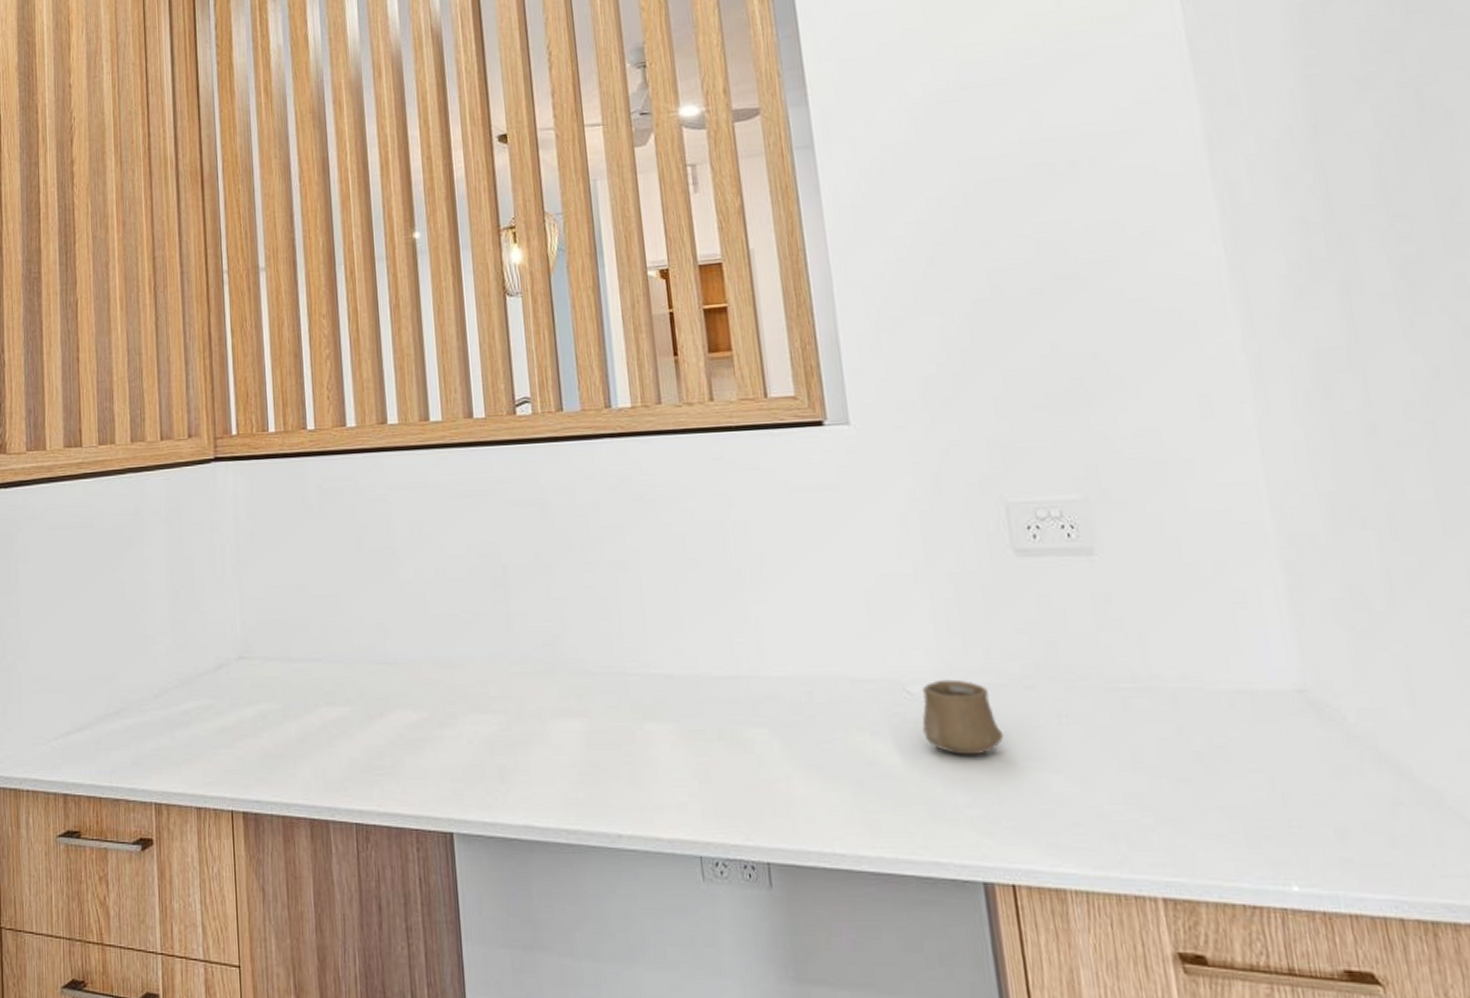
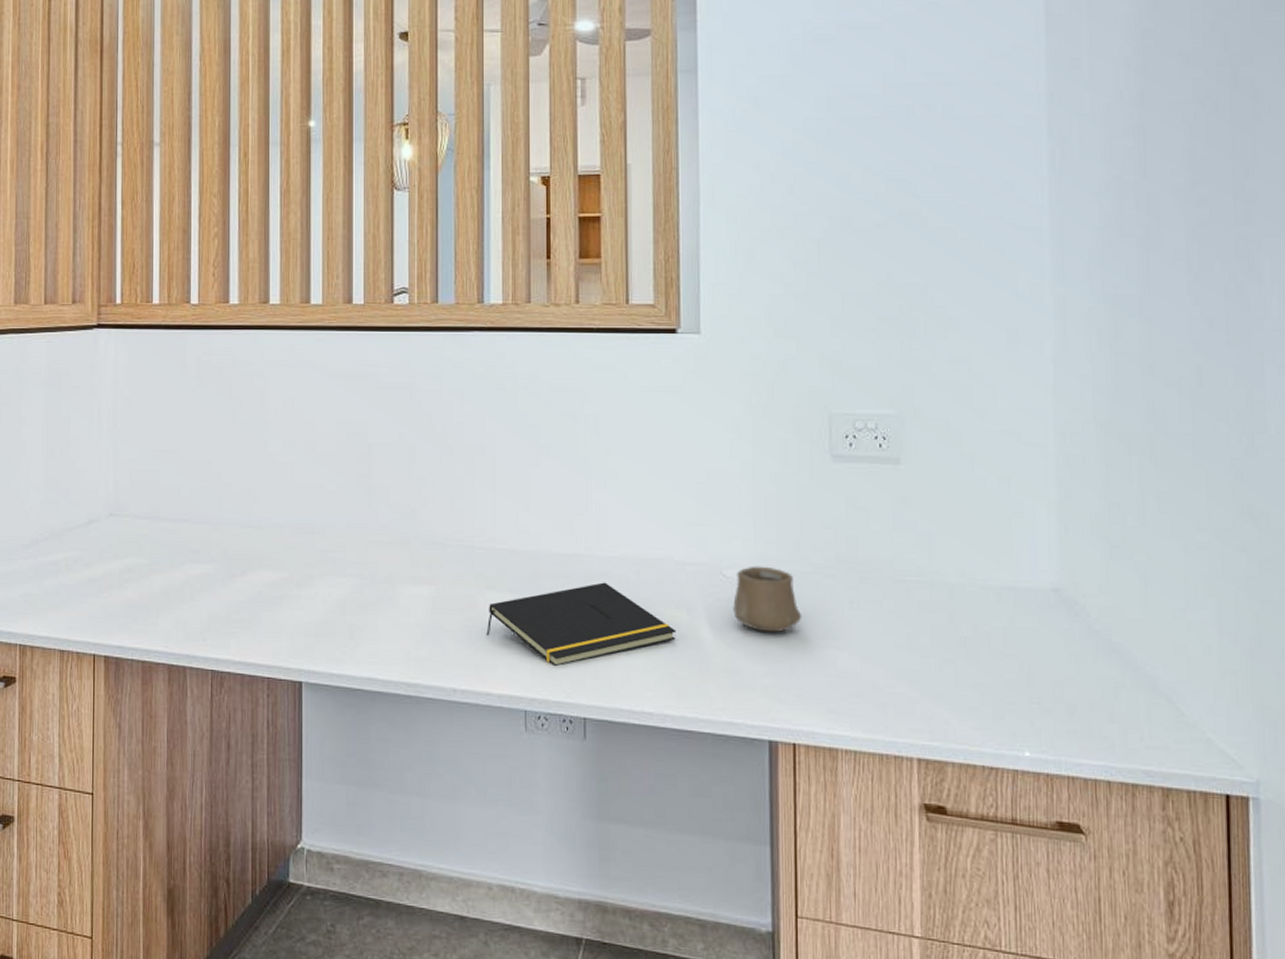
notepad: none [648,706,862,805] -> present [486,582,677,667]

